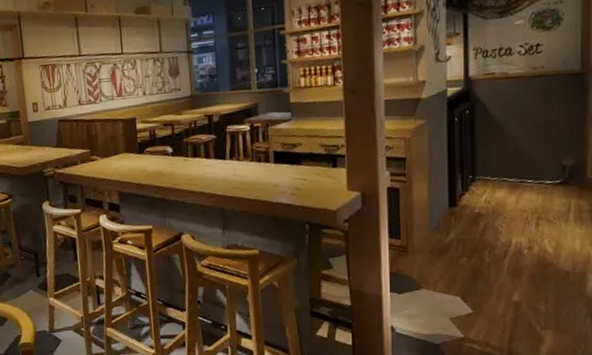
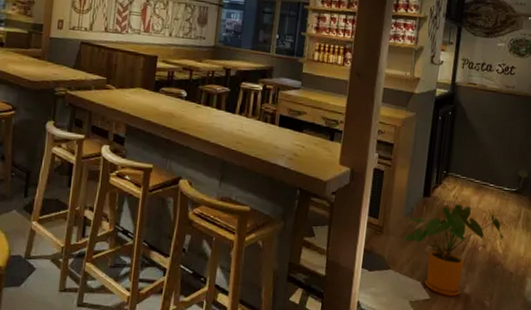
house plant: none [432,208,552,307] -> present [403,204,504,297]

